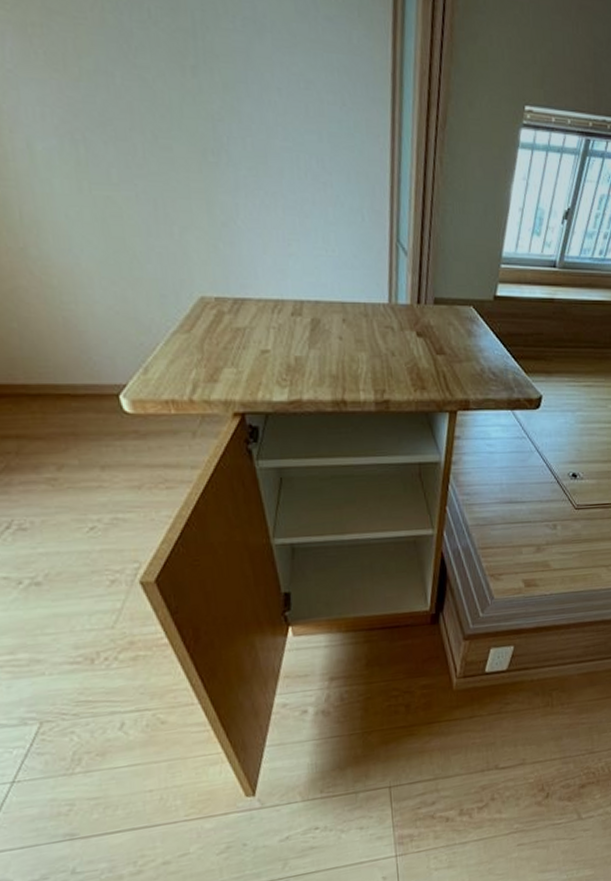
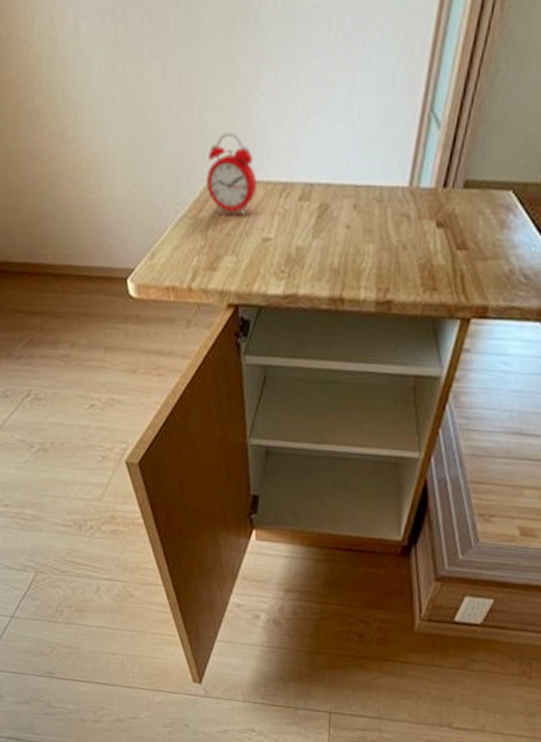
alarm clock: none [195,253,248,331] -> present [206,132,257,216]

